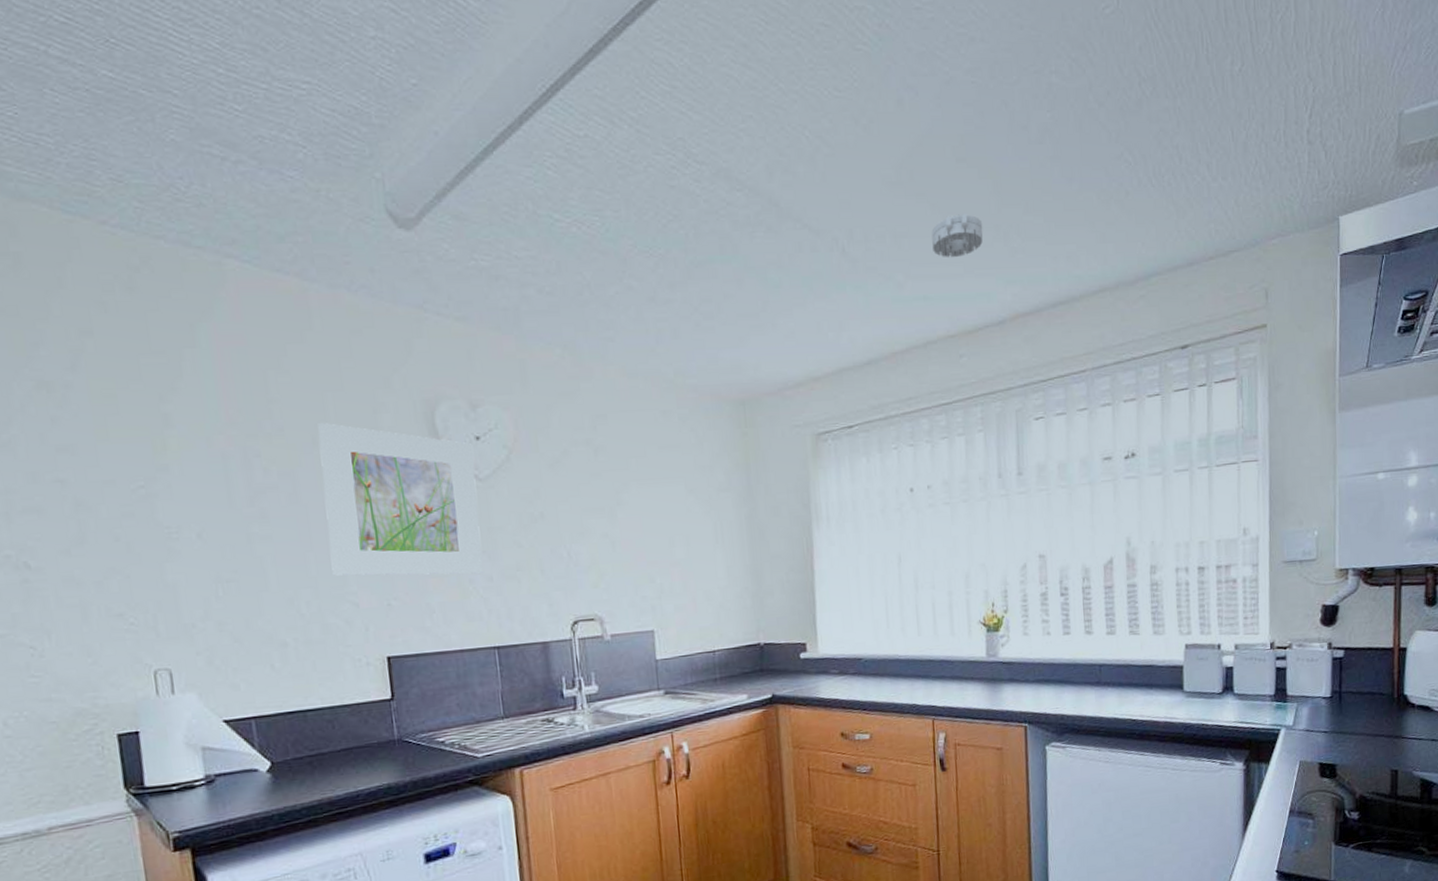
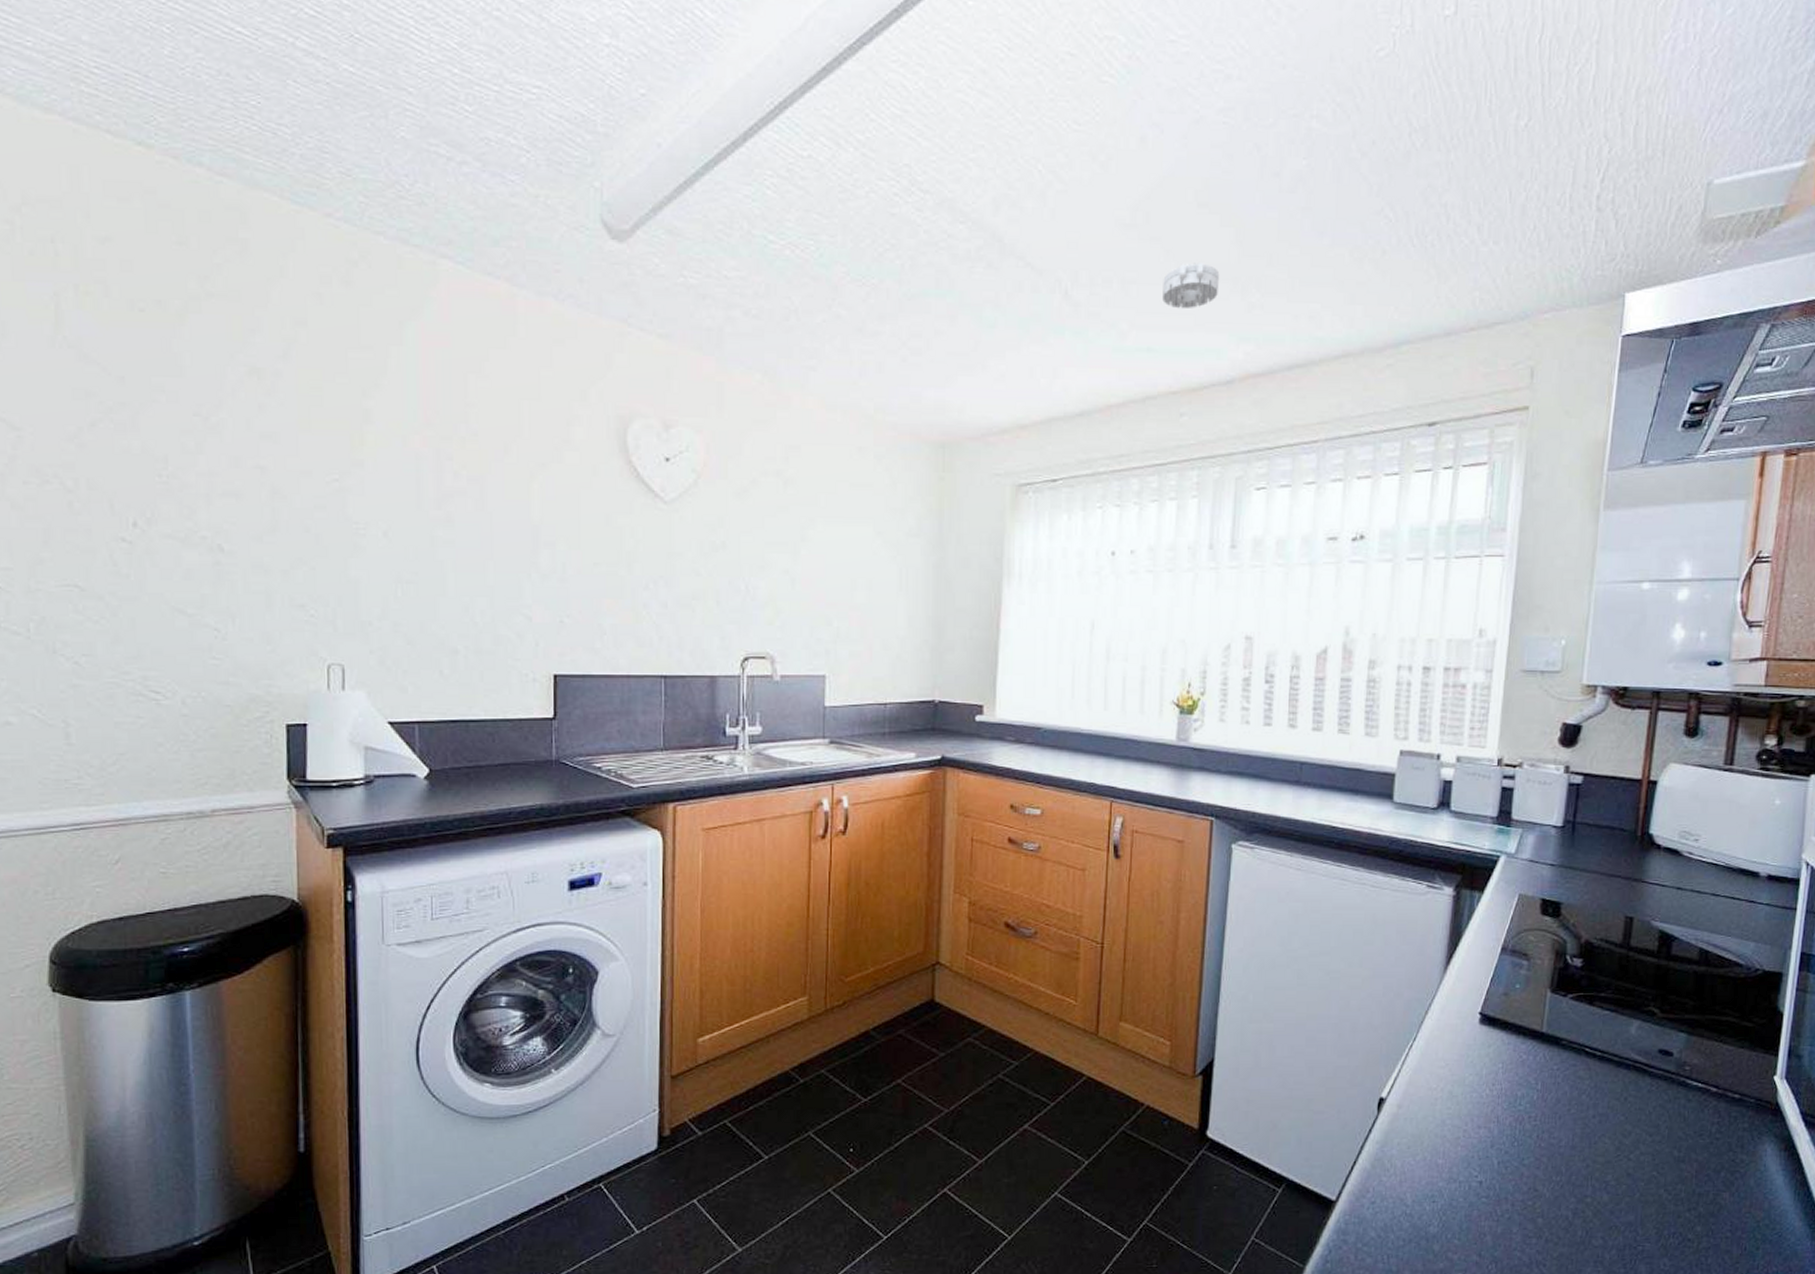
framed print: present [318,423,483,576] -> none [509,431,662,598]

